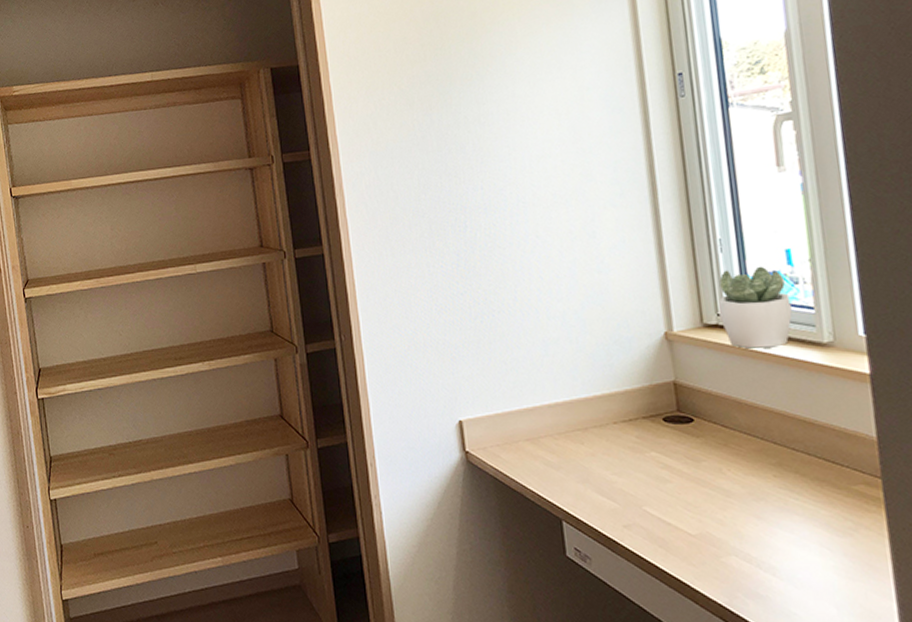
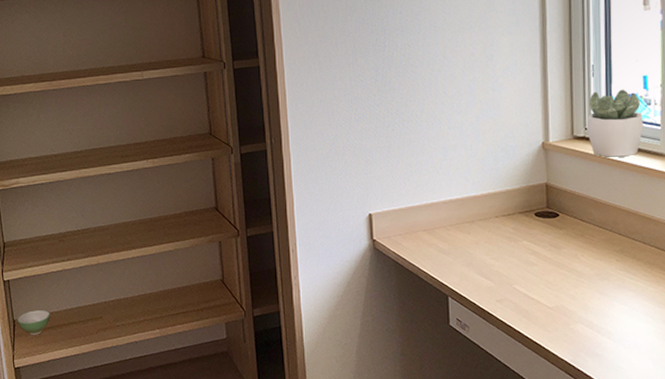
bowl: none [64,532,101,564] -> present [16,309,51,336]

